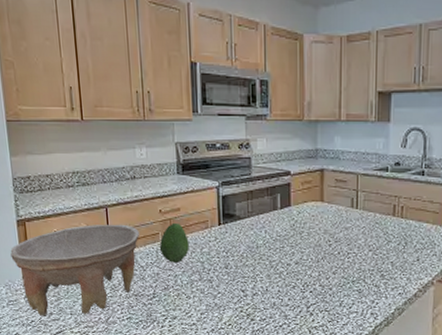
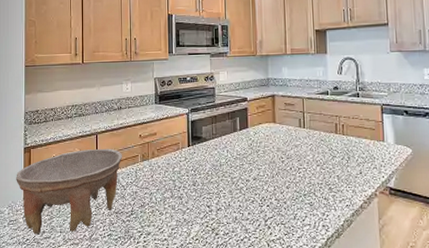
fruit: present [159,222,189,263] -> none [138,145,163,182]

